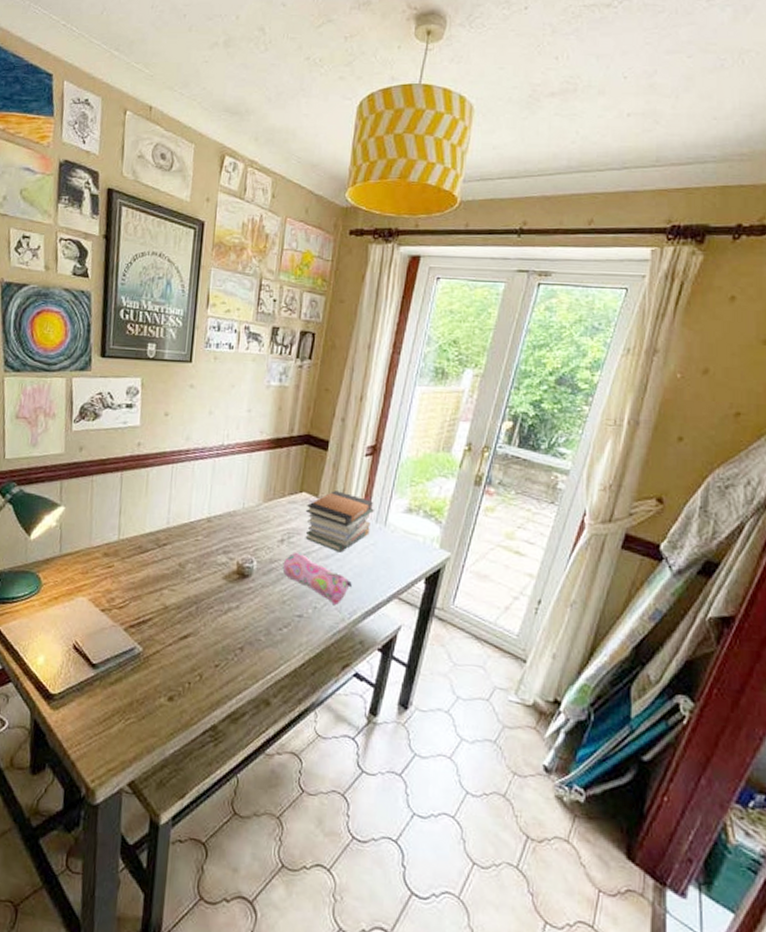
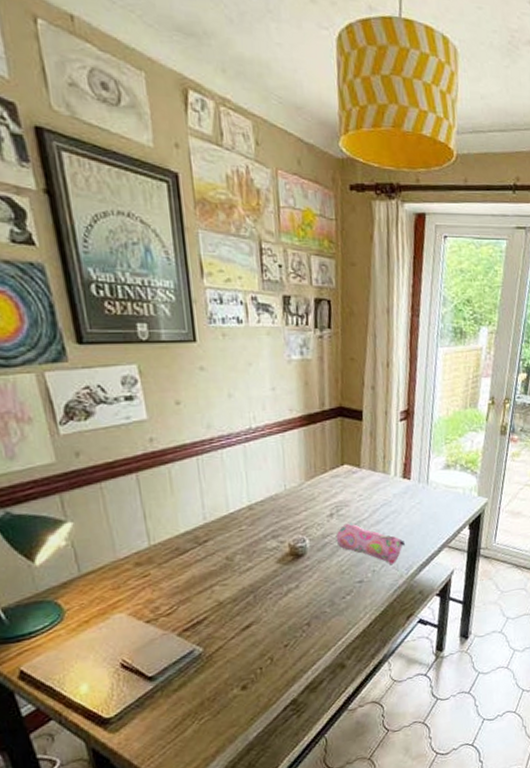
book stack: present [305,491,374,553] -> none [350,458,415,516]

